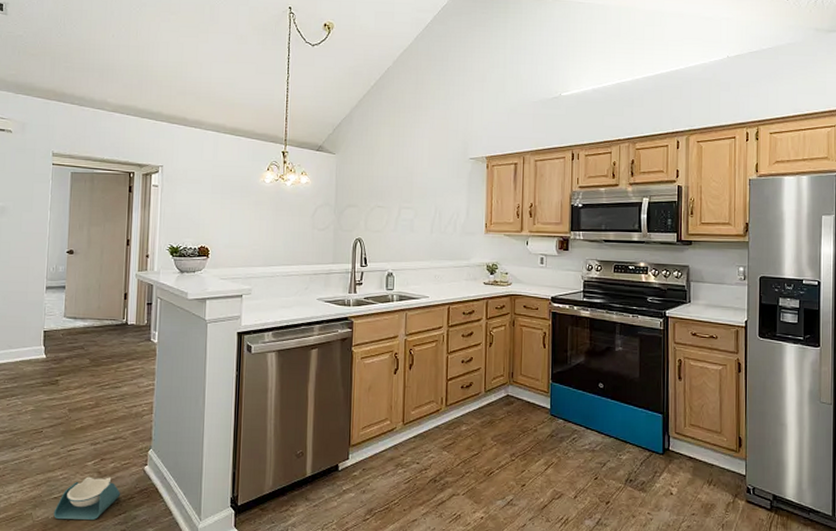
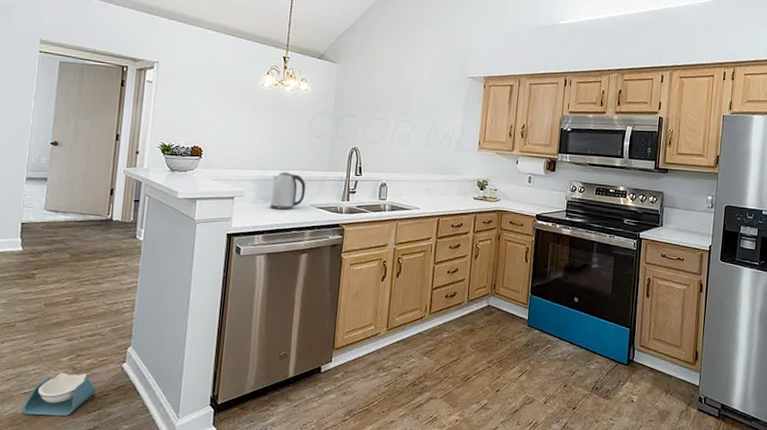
kettle: none [278,267,312,306] -> present [270,172,306,210]

